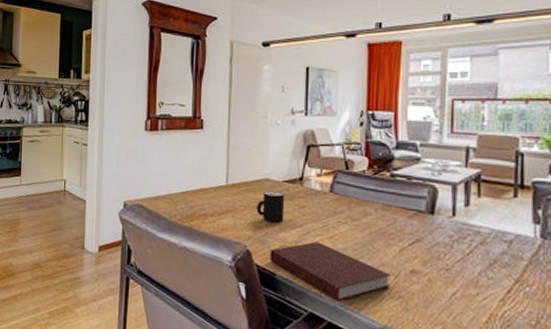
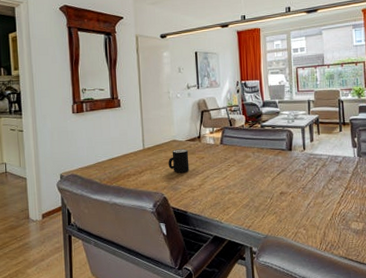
notebook: present [270,241,391,302] -> none [181,182,268,224]

